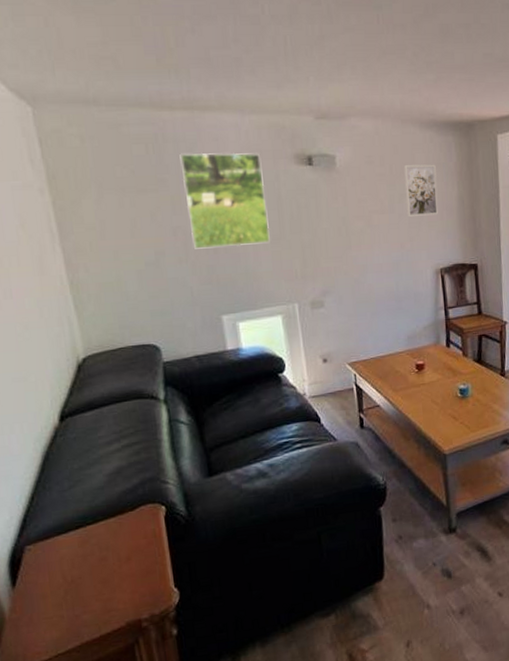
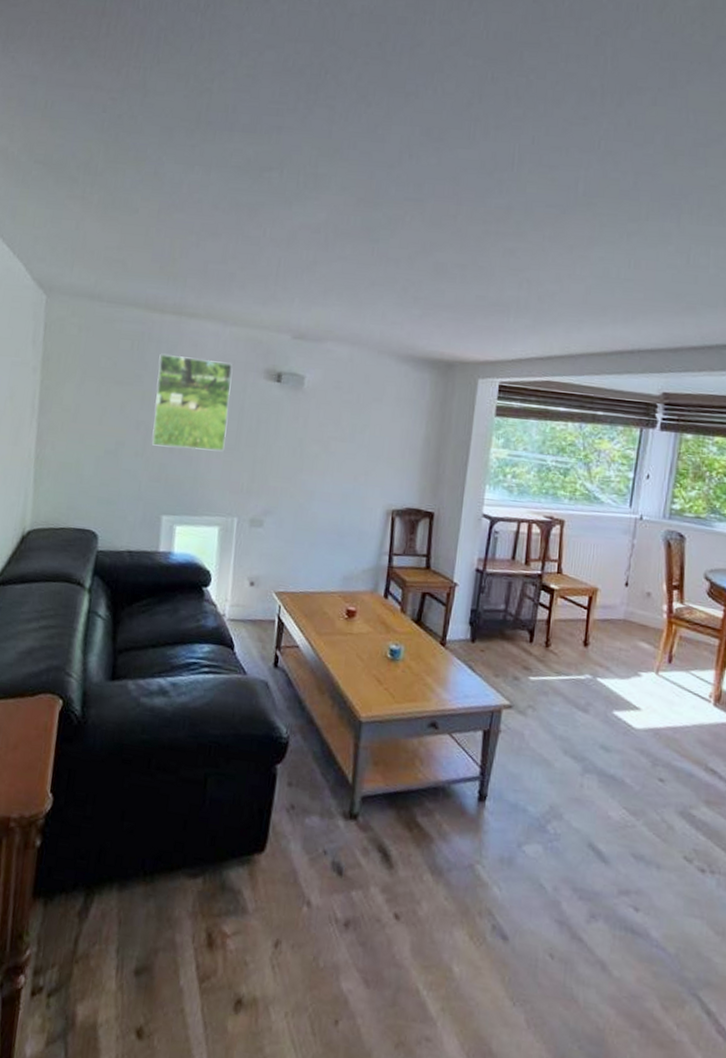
wall art: present [403,164,439,217] -> none [366,396,406,452]

